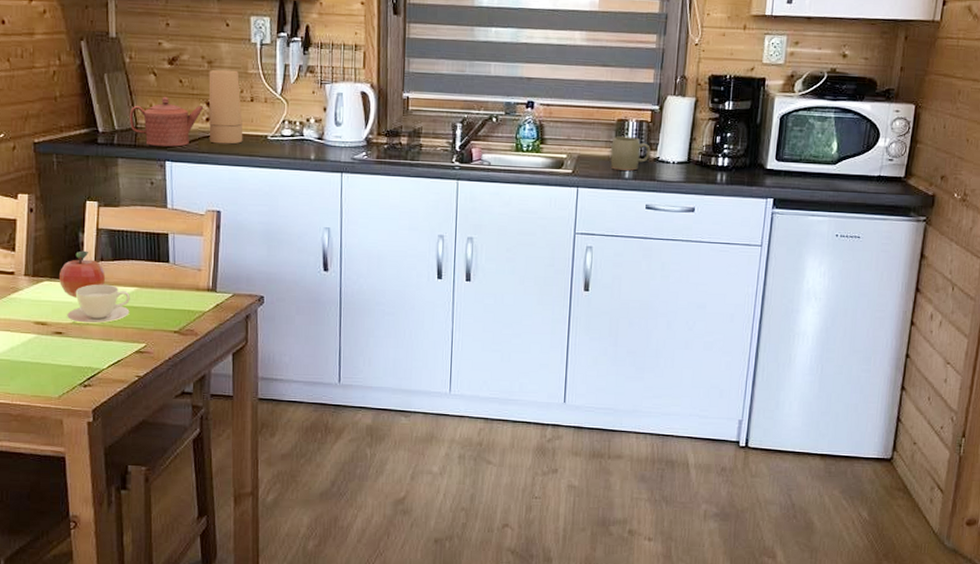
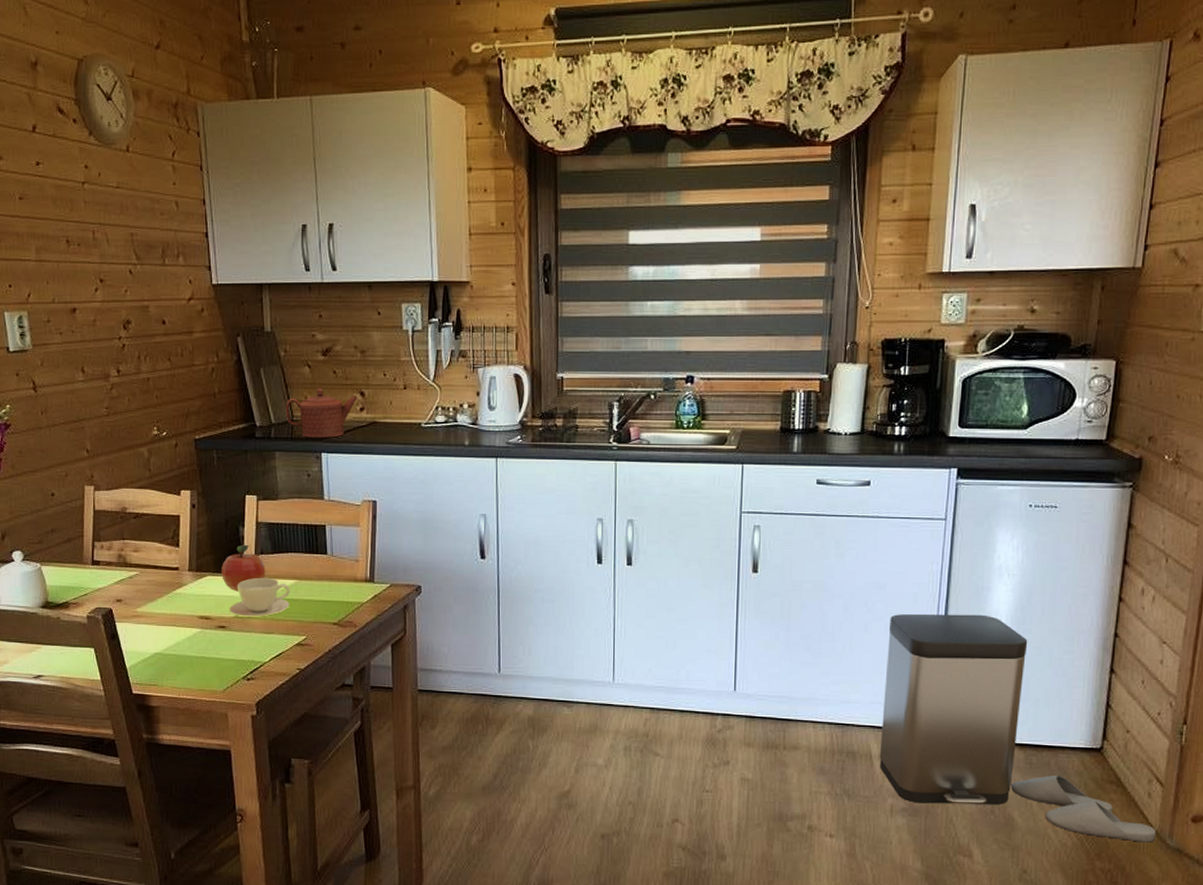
canister: present [208,69,243,144] -> none [362,358,397,433]
mug: present [610,136,650,171] -> none [777,408,820,444]
pedal bin: none [695,332,831,510] -> present [879,613,1028,804]
slippers: none [812,482,936,544] -> present [1011,774,1157,843]

